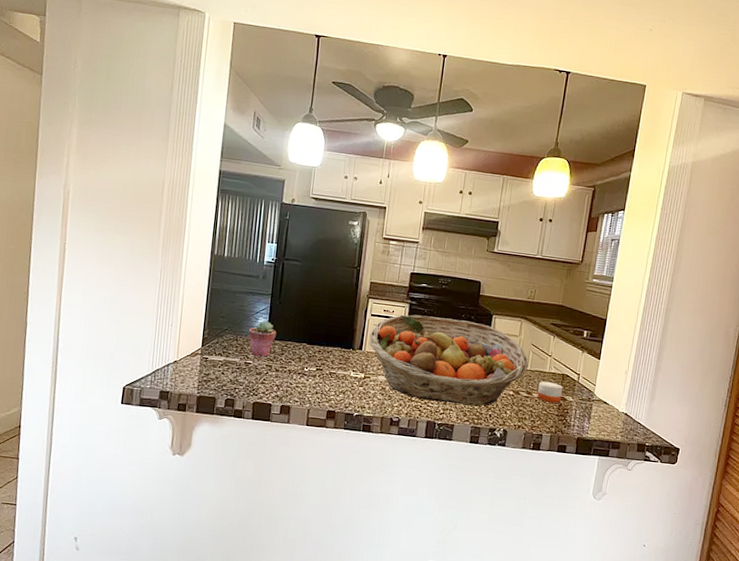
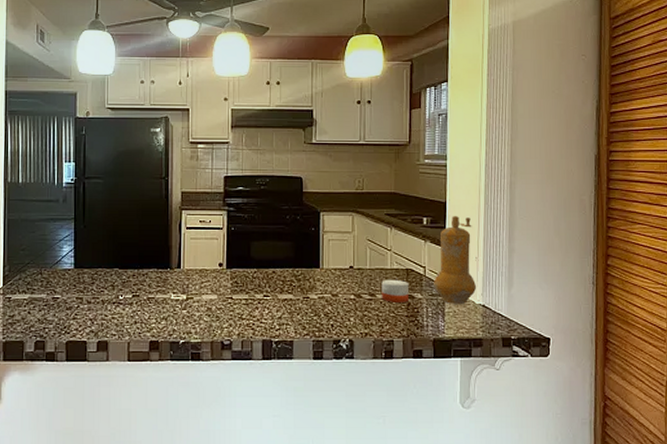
potted succulent: present [248,321,276,358] -> none [53,249,84,289]
fruit basket: present [369,314,529,406] -> none [187,222,367,317]
pepper mill: none [585,332,627,410] -> present [434,216,477,304]

